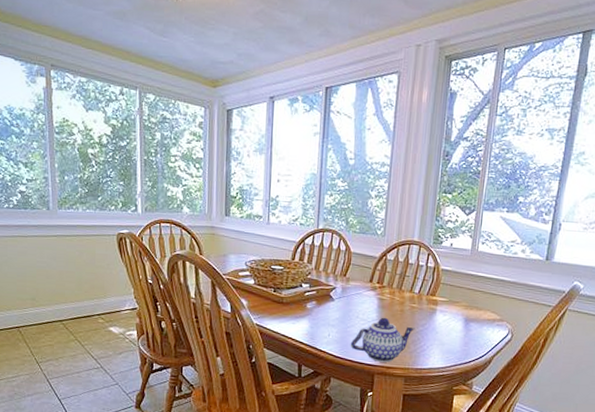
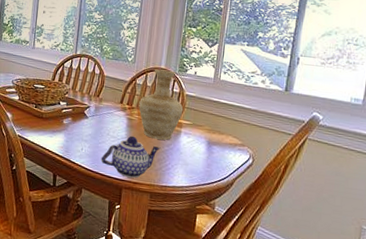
vase: none [390,242,439,320] -> present [139,69,184,140]

